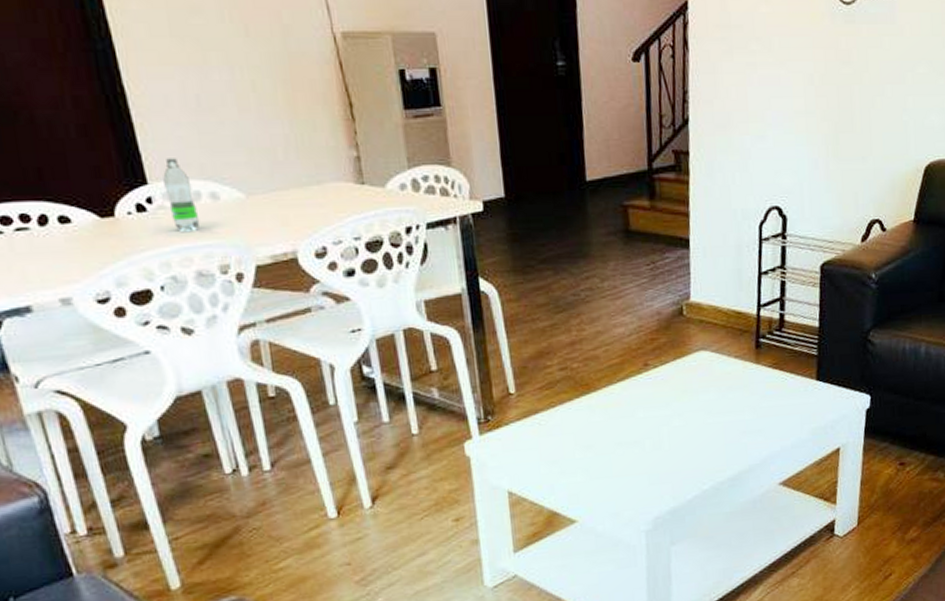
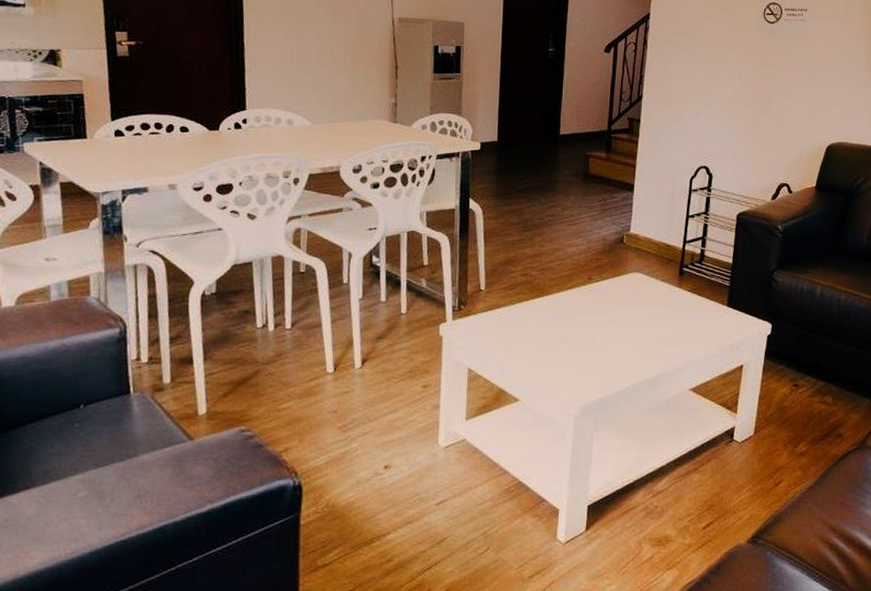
bottle: present [163,158,201,233] -> none [257,93,277,146]

